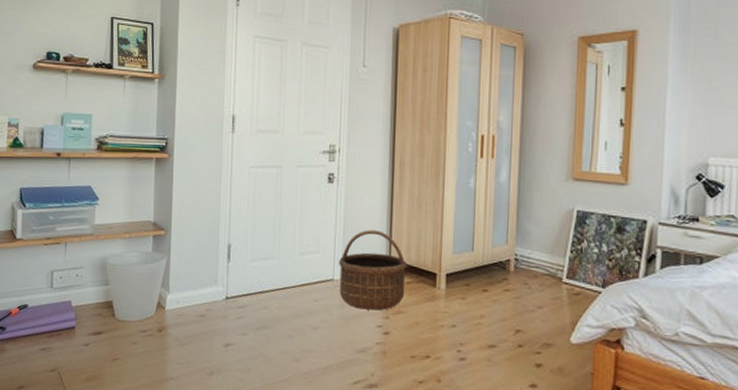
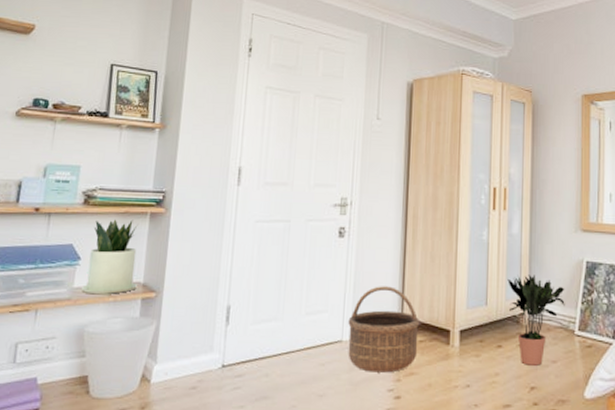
planter: none [101,163,148,232] -> present [80,219,138,295]
potted plant: none [494,222,554,310] -> present [507,275,565,366]

